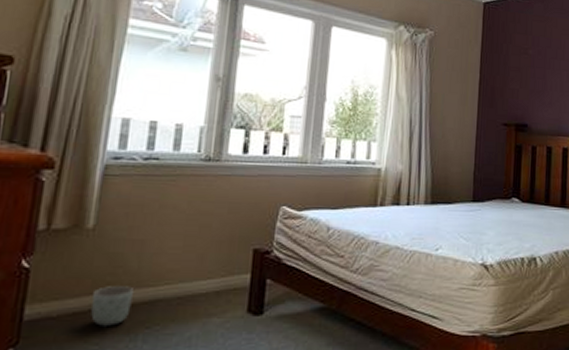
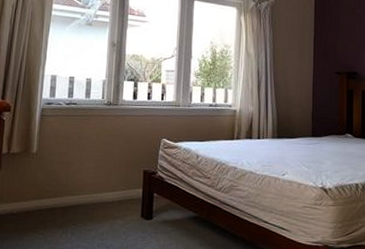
planter: present [91,286,133,326] -> none [37,194,64,222]

